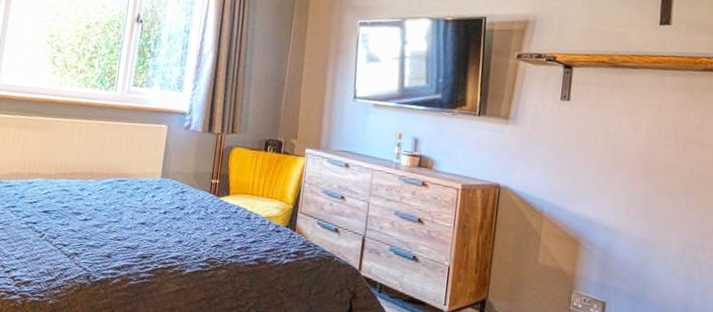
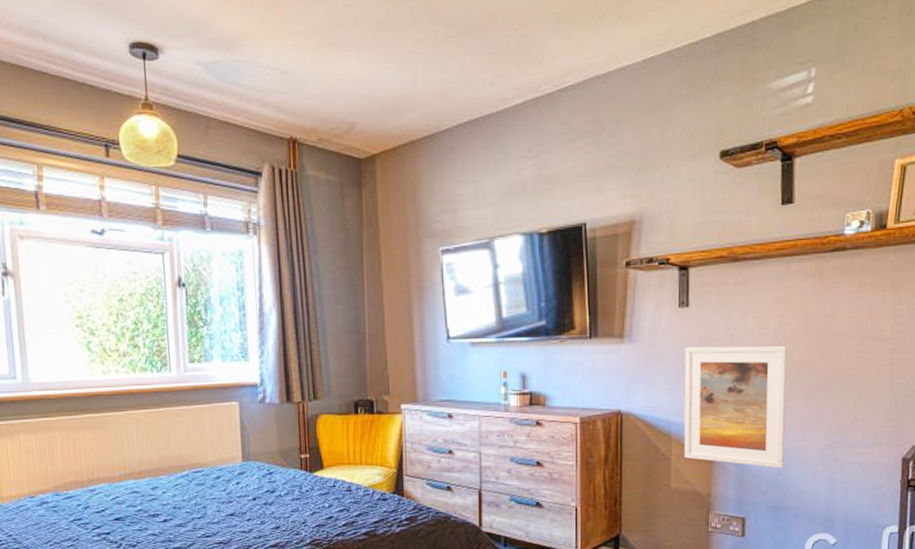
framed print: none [553,136,657,261] -> present [684,345,788,469]

